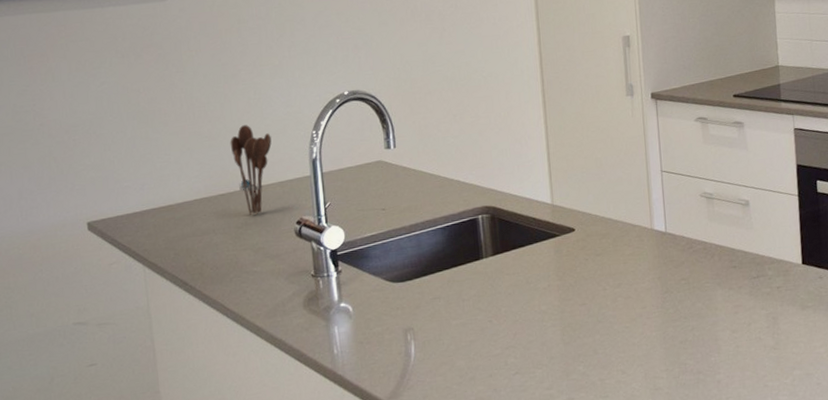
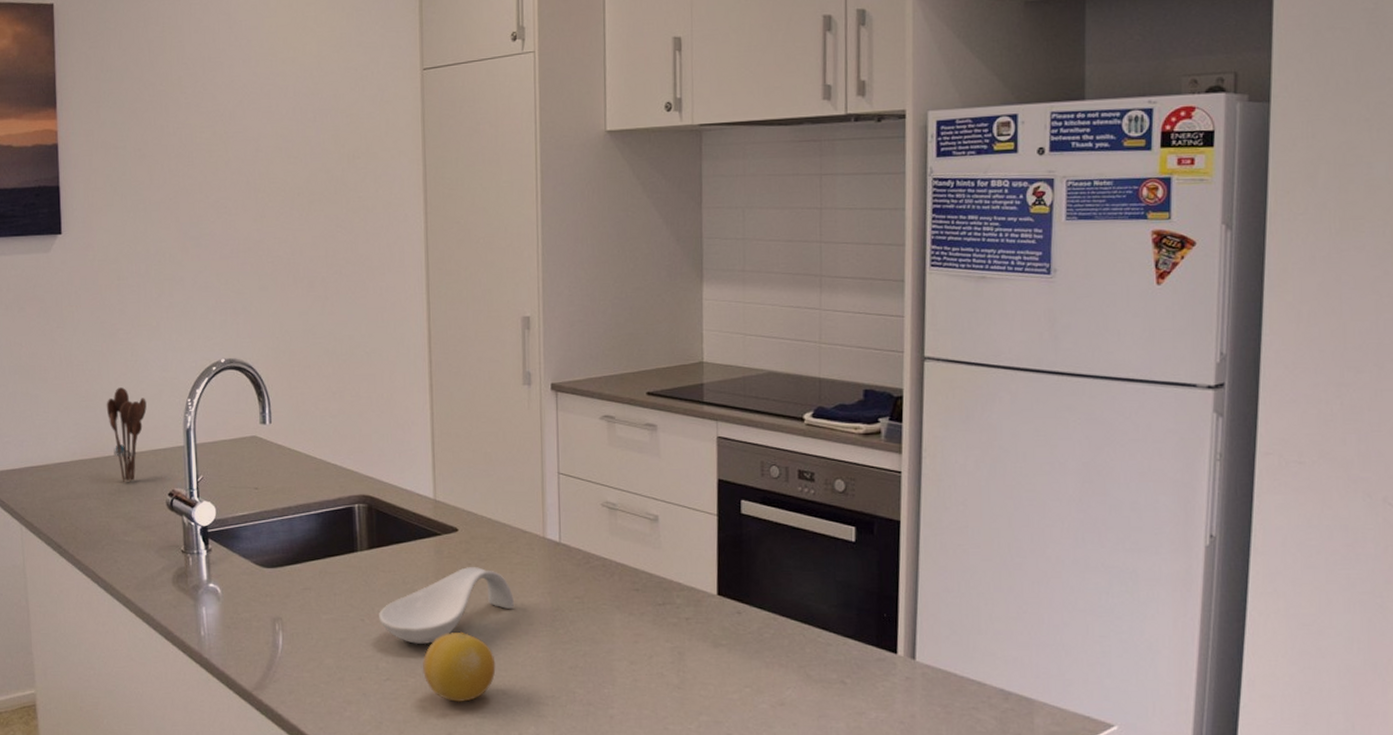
spoon rest: none [505,261,629,338] -> present [379,567,515,644]
fruit: none [548,321,615,387] -> present [422,631,496,703]

